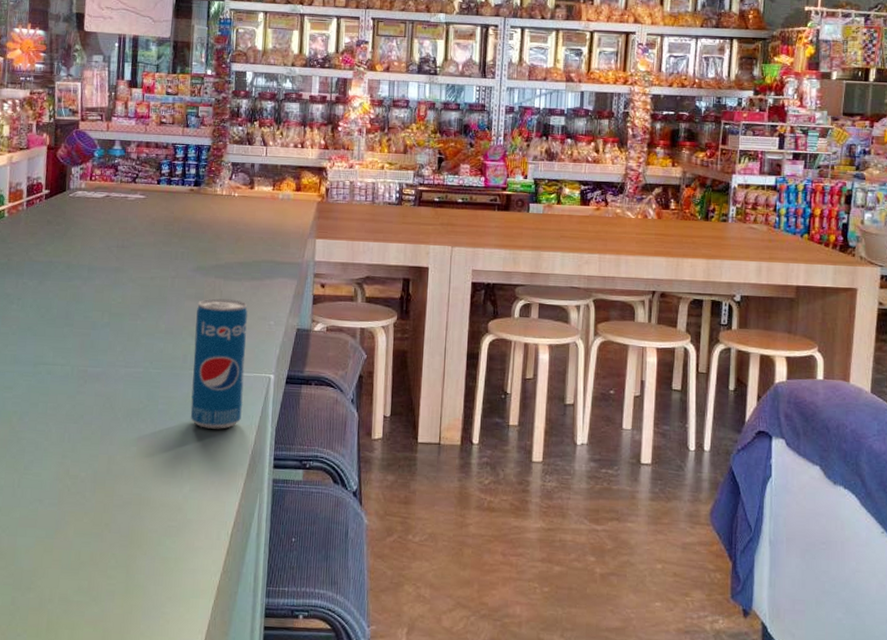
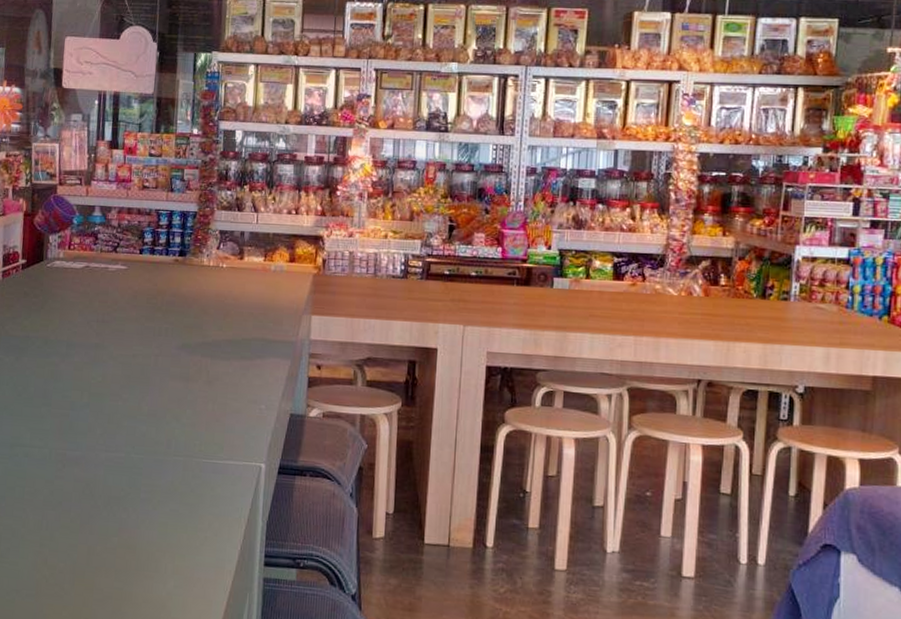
beverage can: present [190,298,248,429] -> none [174,379,237,522]

